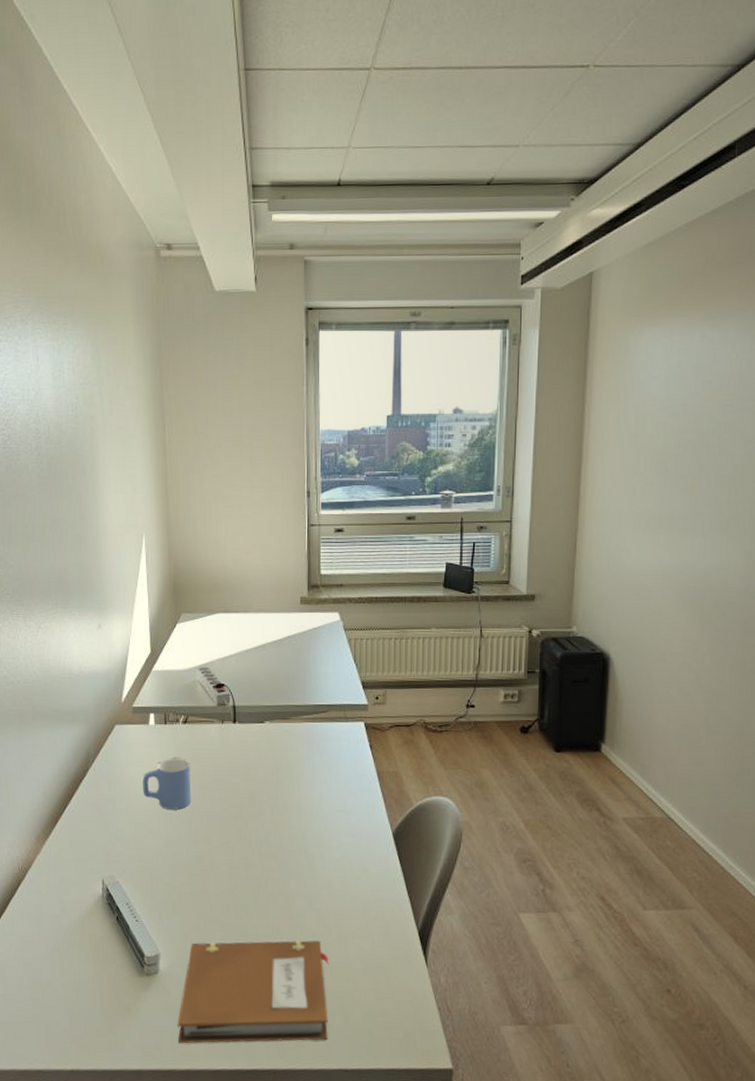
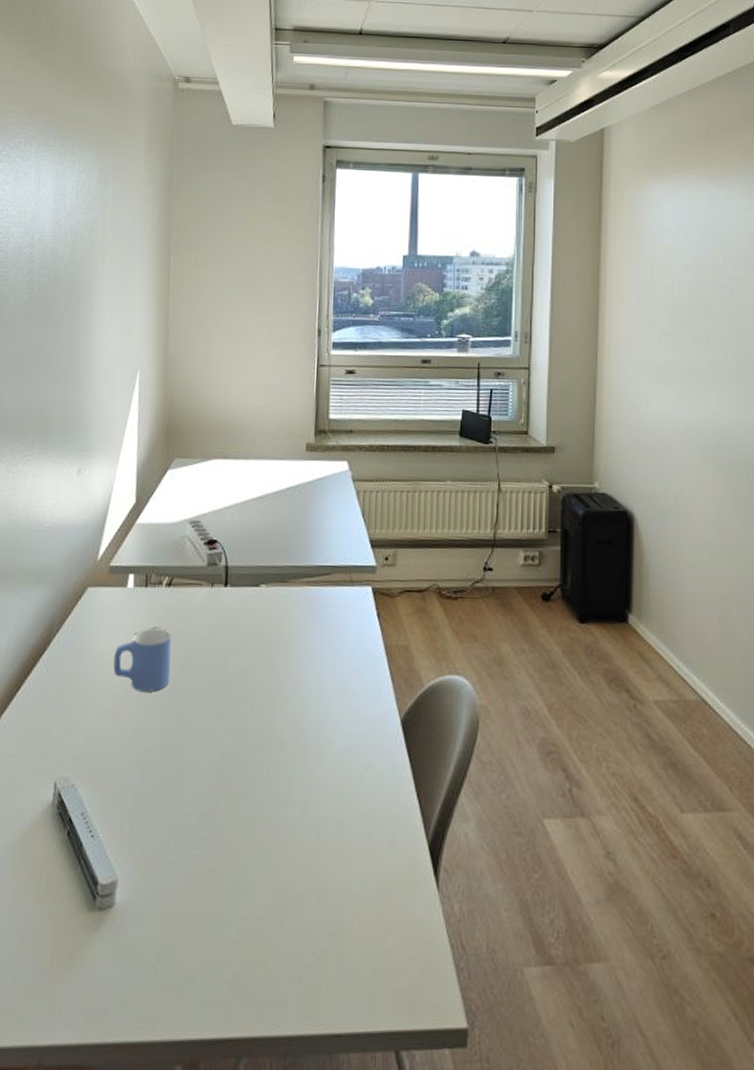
notebook: present [177,940,329,1044] -> none [131,858,323,1005]

